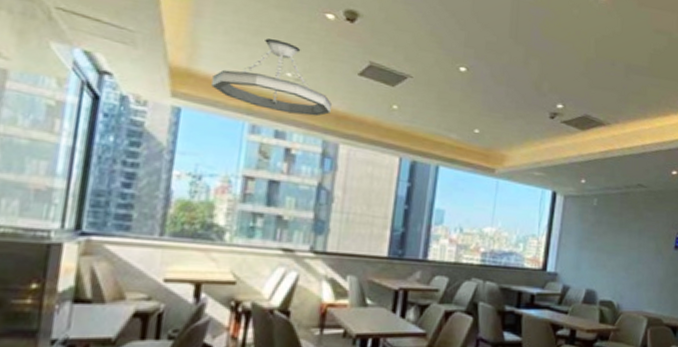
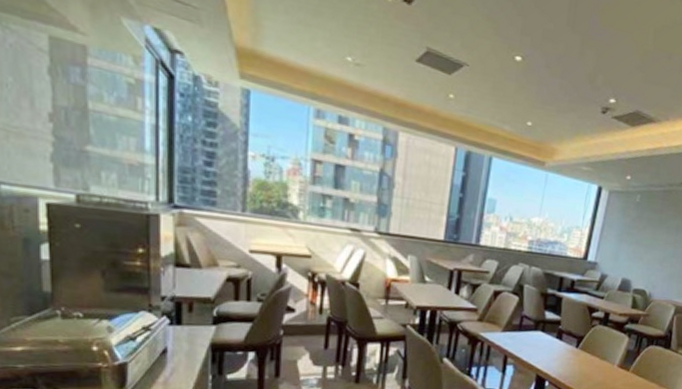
chandelier: present [211,38,331,117] -> none [276,19,391,103]

